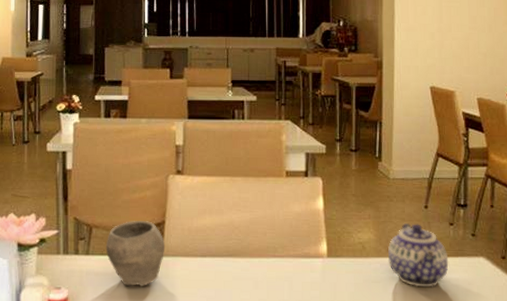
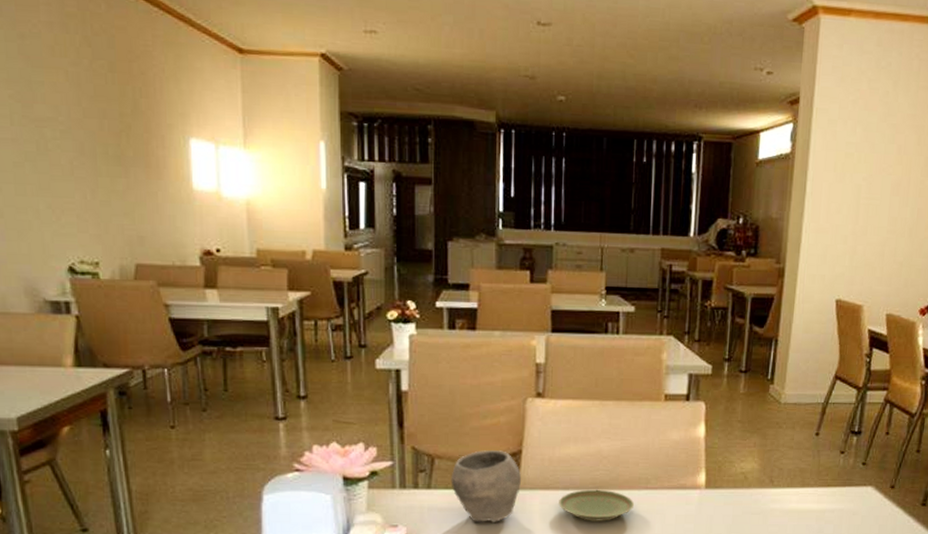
plate: none [198,257,265,287] -> present [559,489,635,521]
teapot: present [388,223,449,288] -> none [771,452,835,519]

